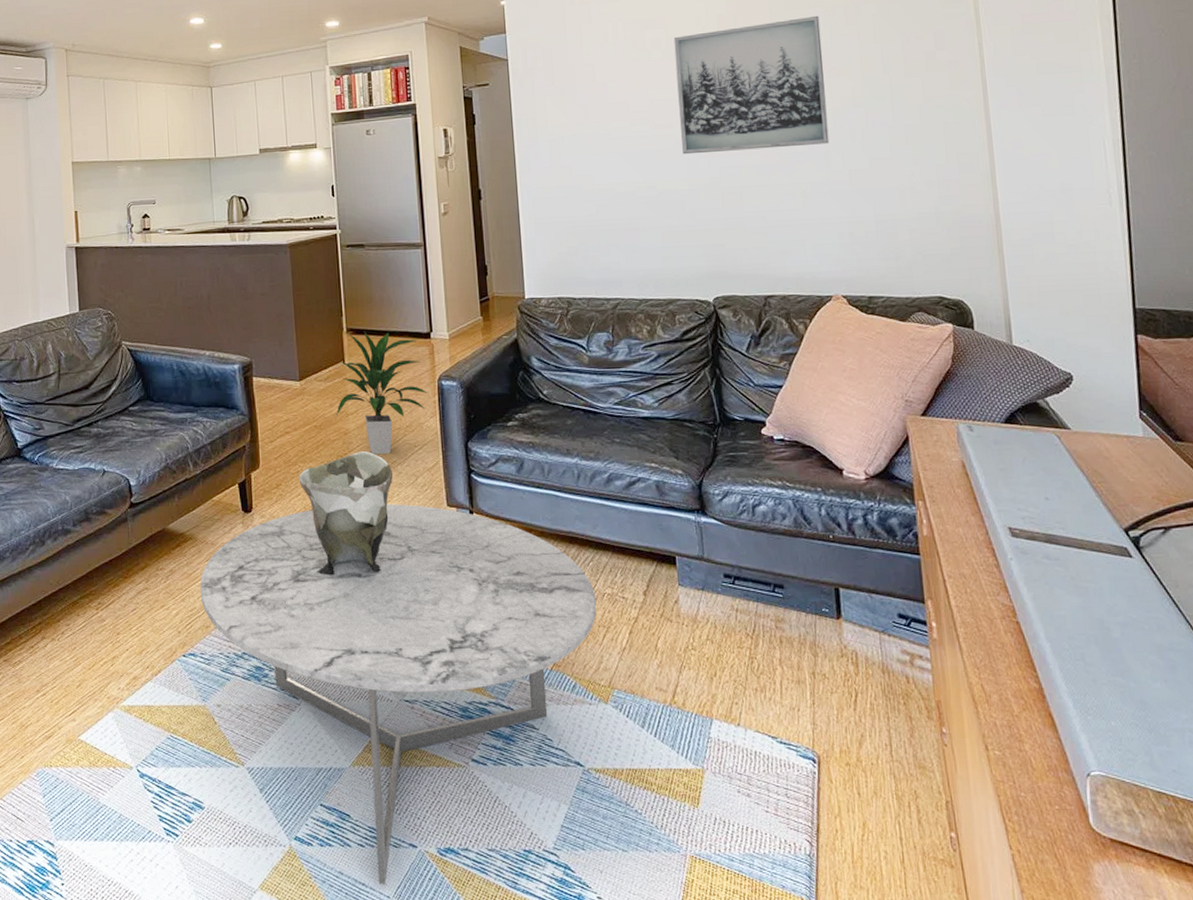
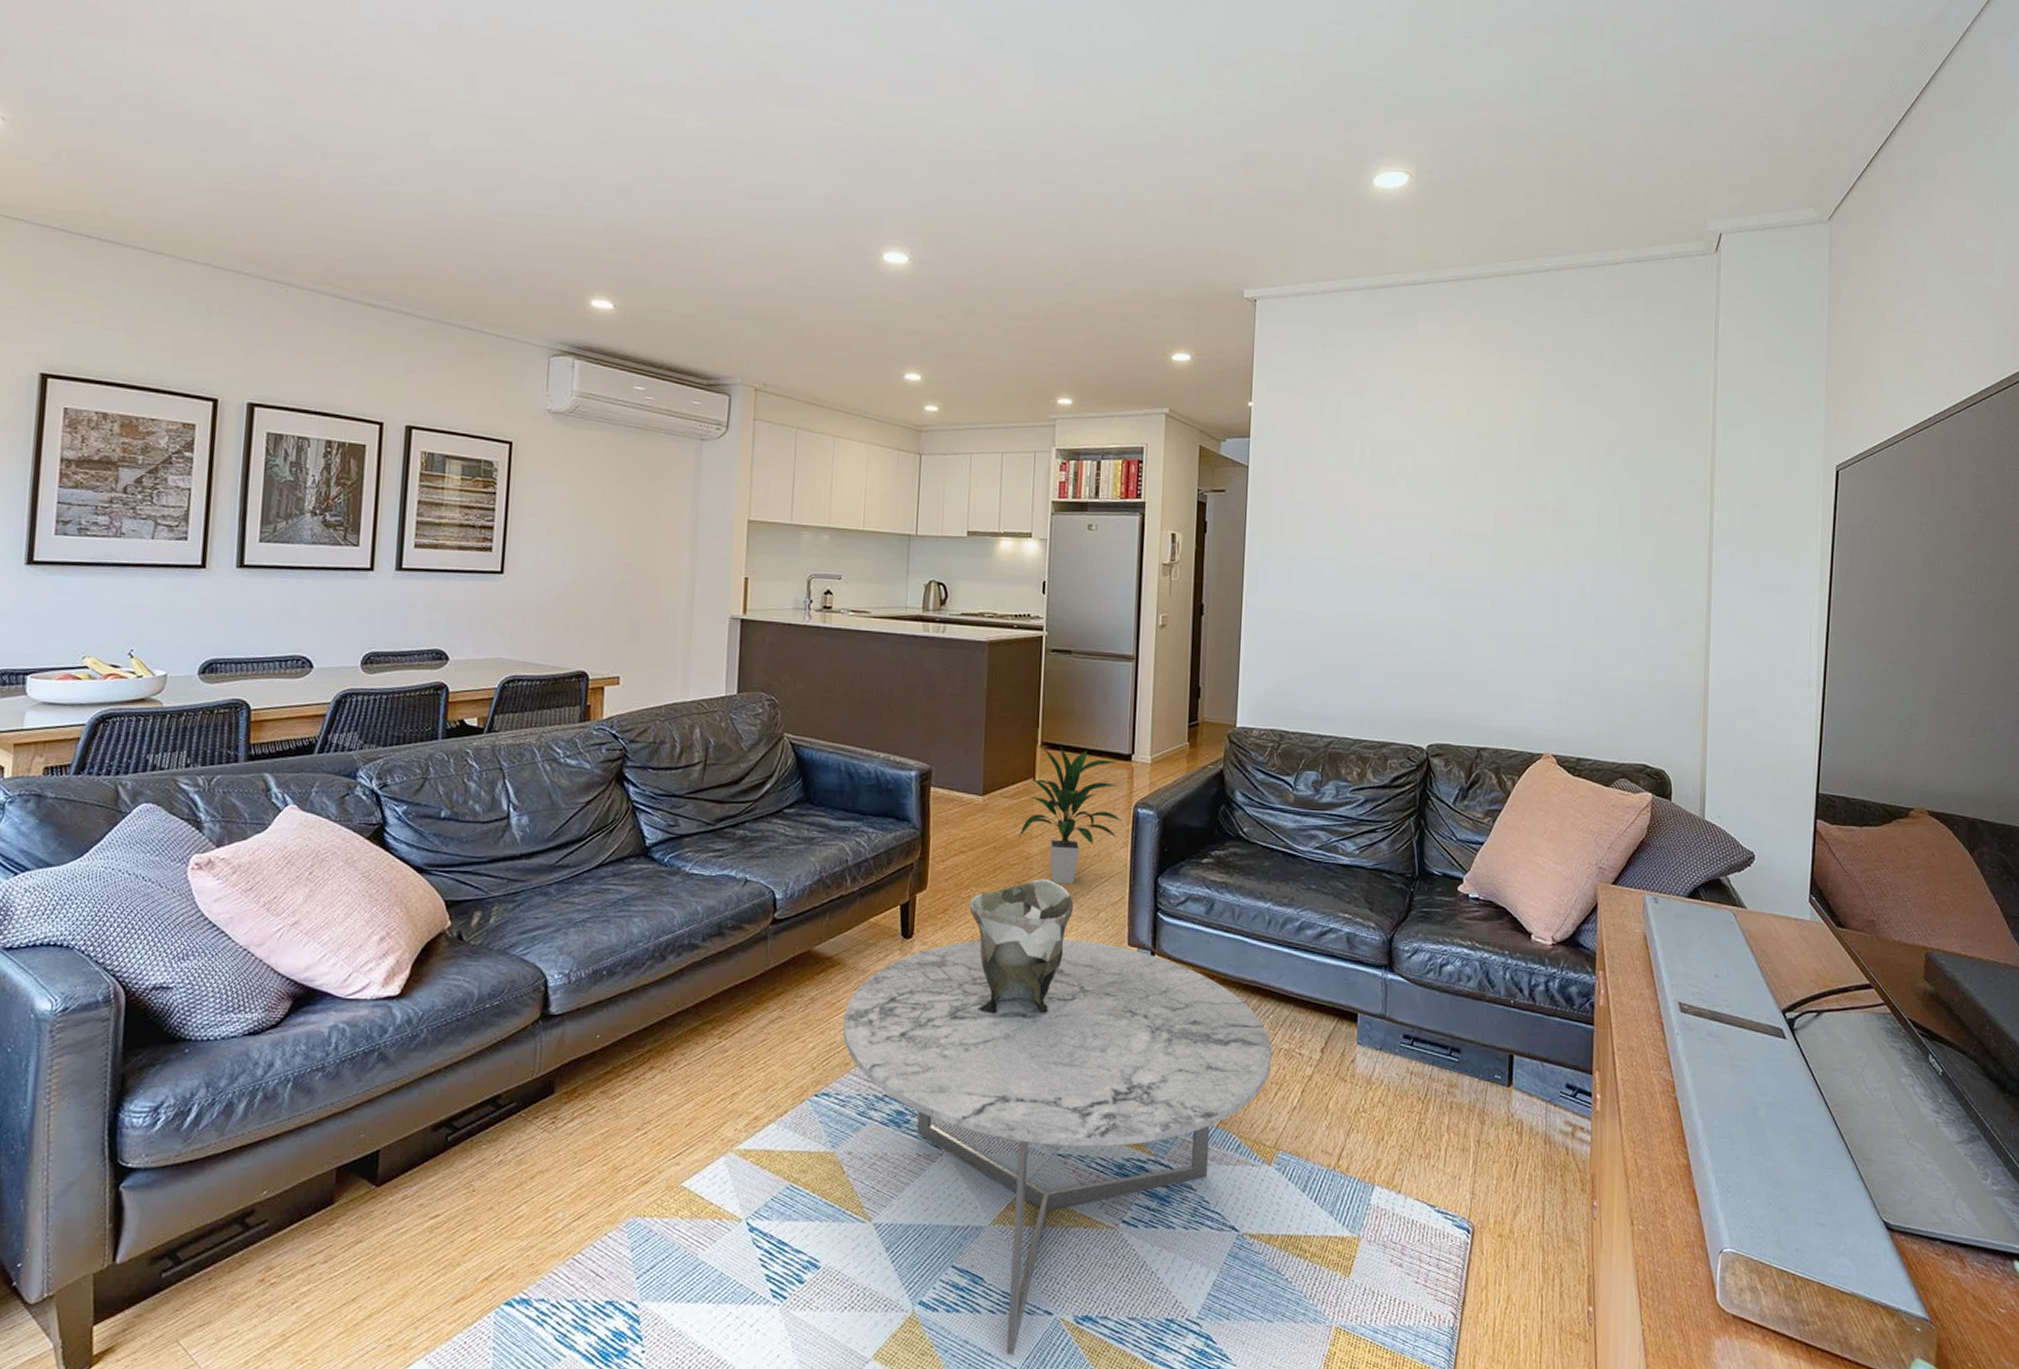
wall art: present [673,15,830,155] -> none [1414,462,1565,596]

